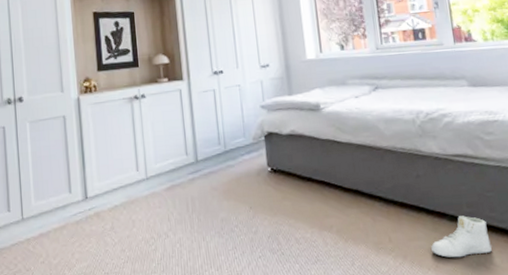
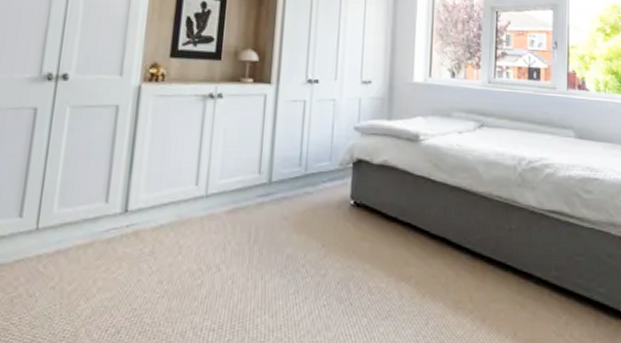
sneaker: present [431,216,492,258] -> none [513,279,573,326]

